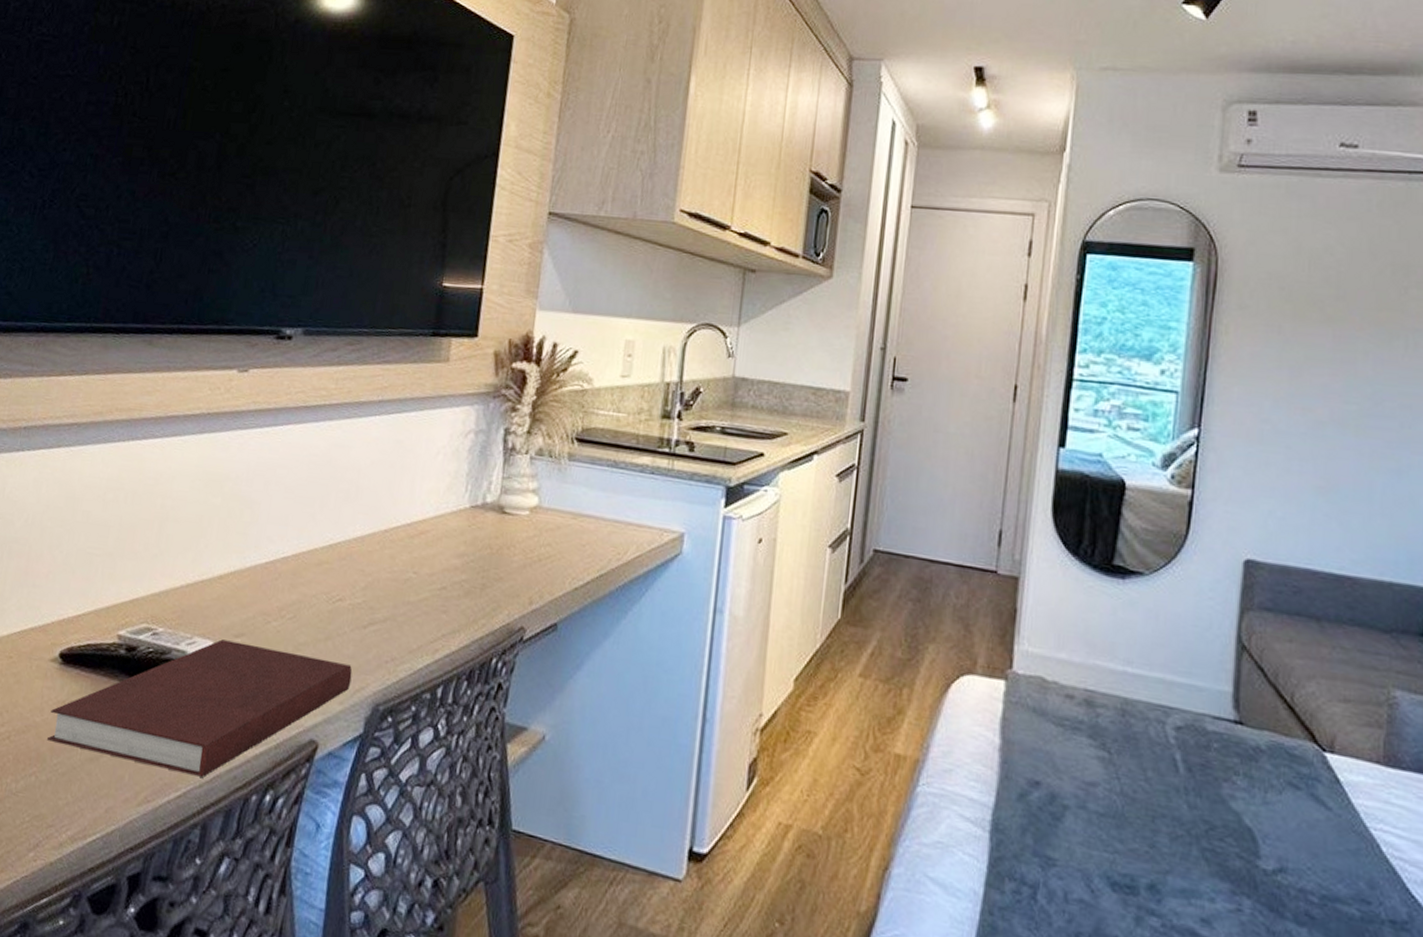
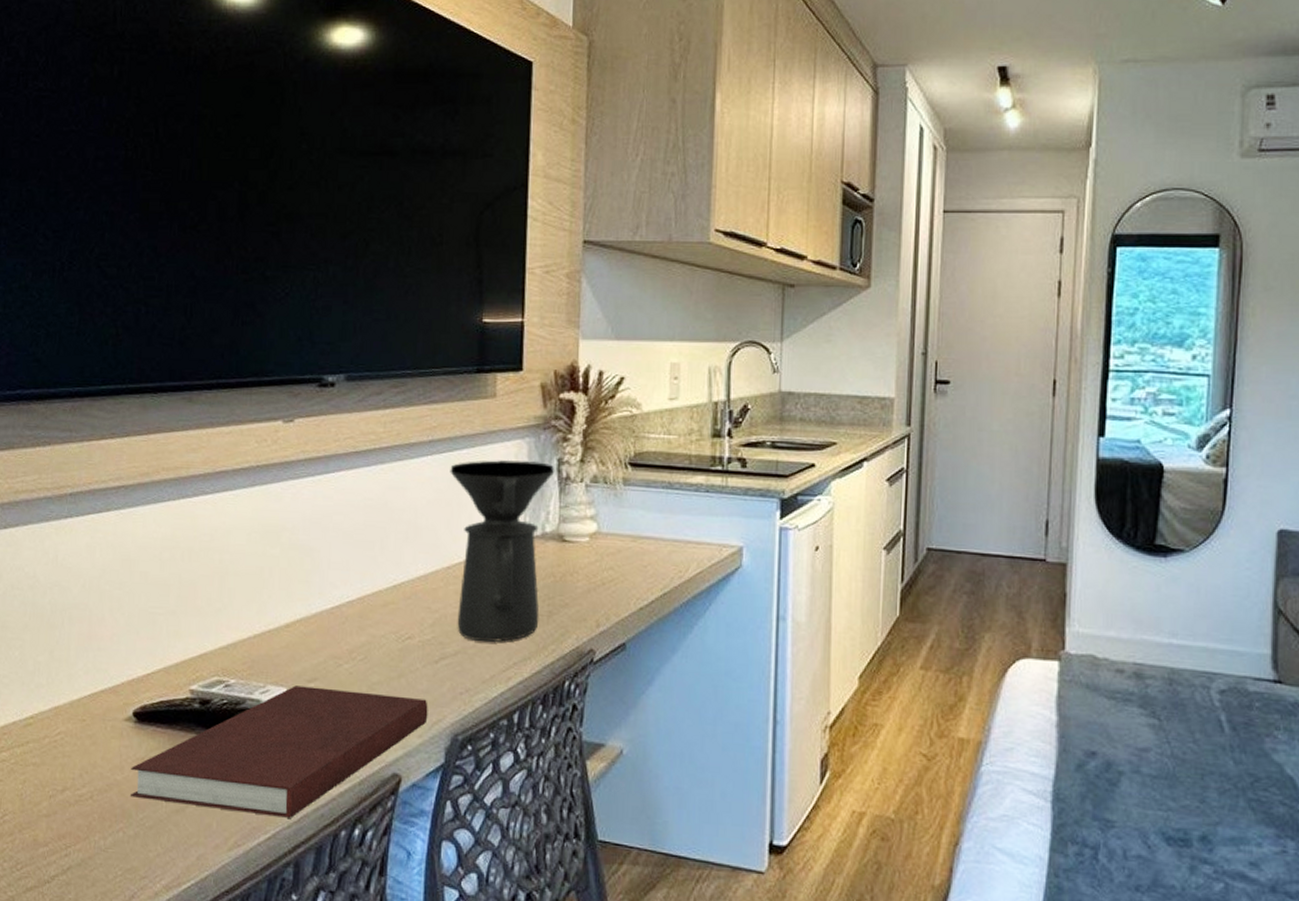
coffee maker: none [388,424,501,612] -> present [450,460,555,643]

